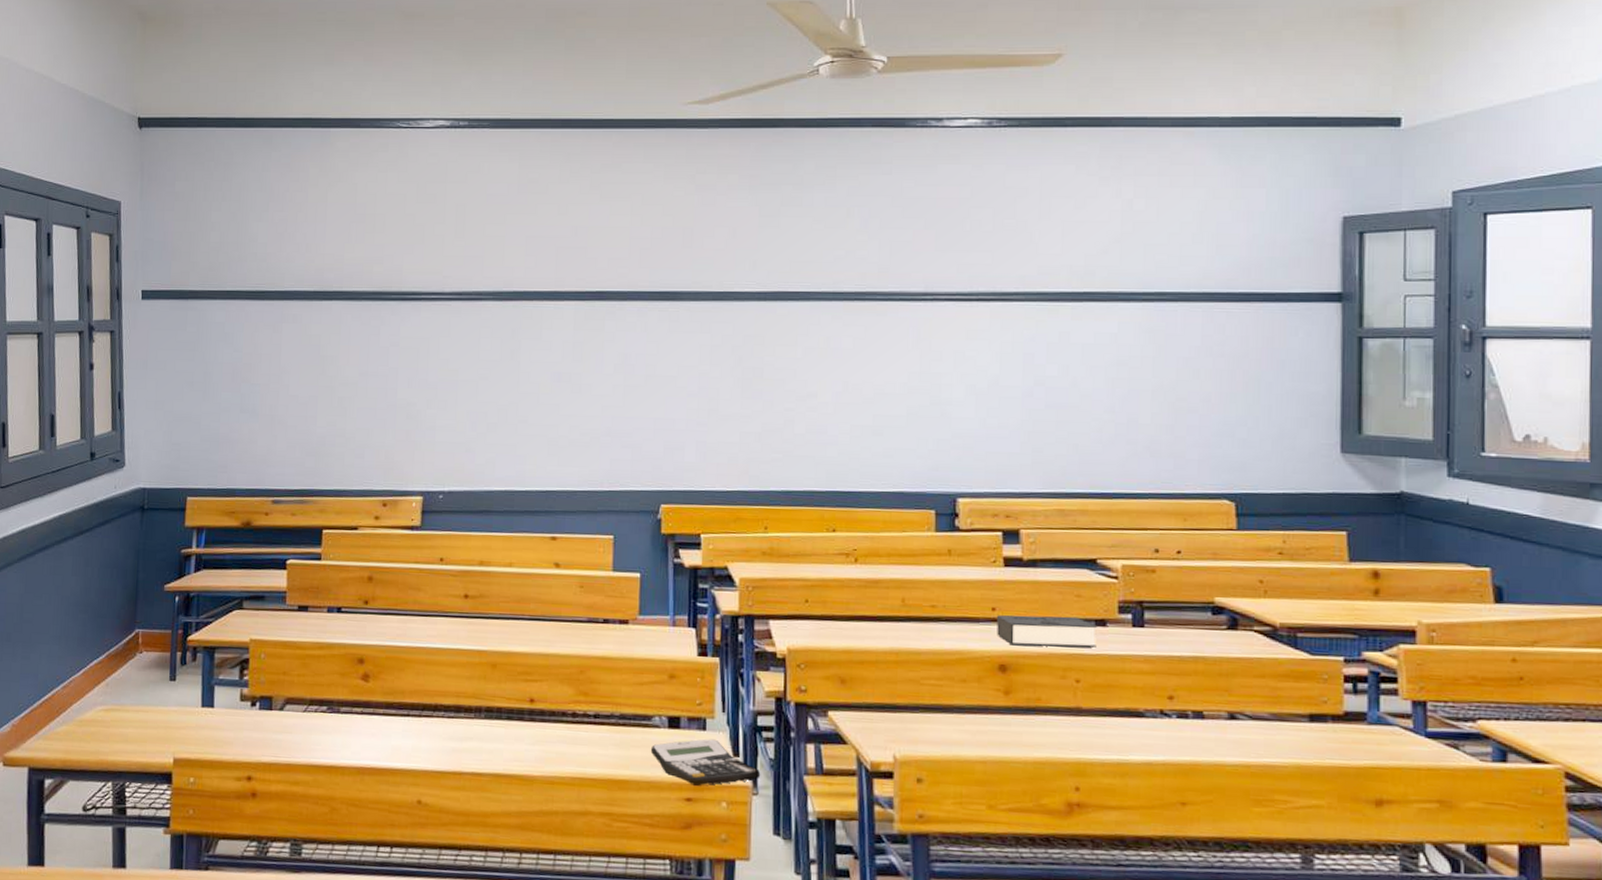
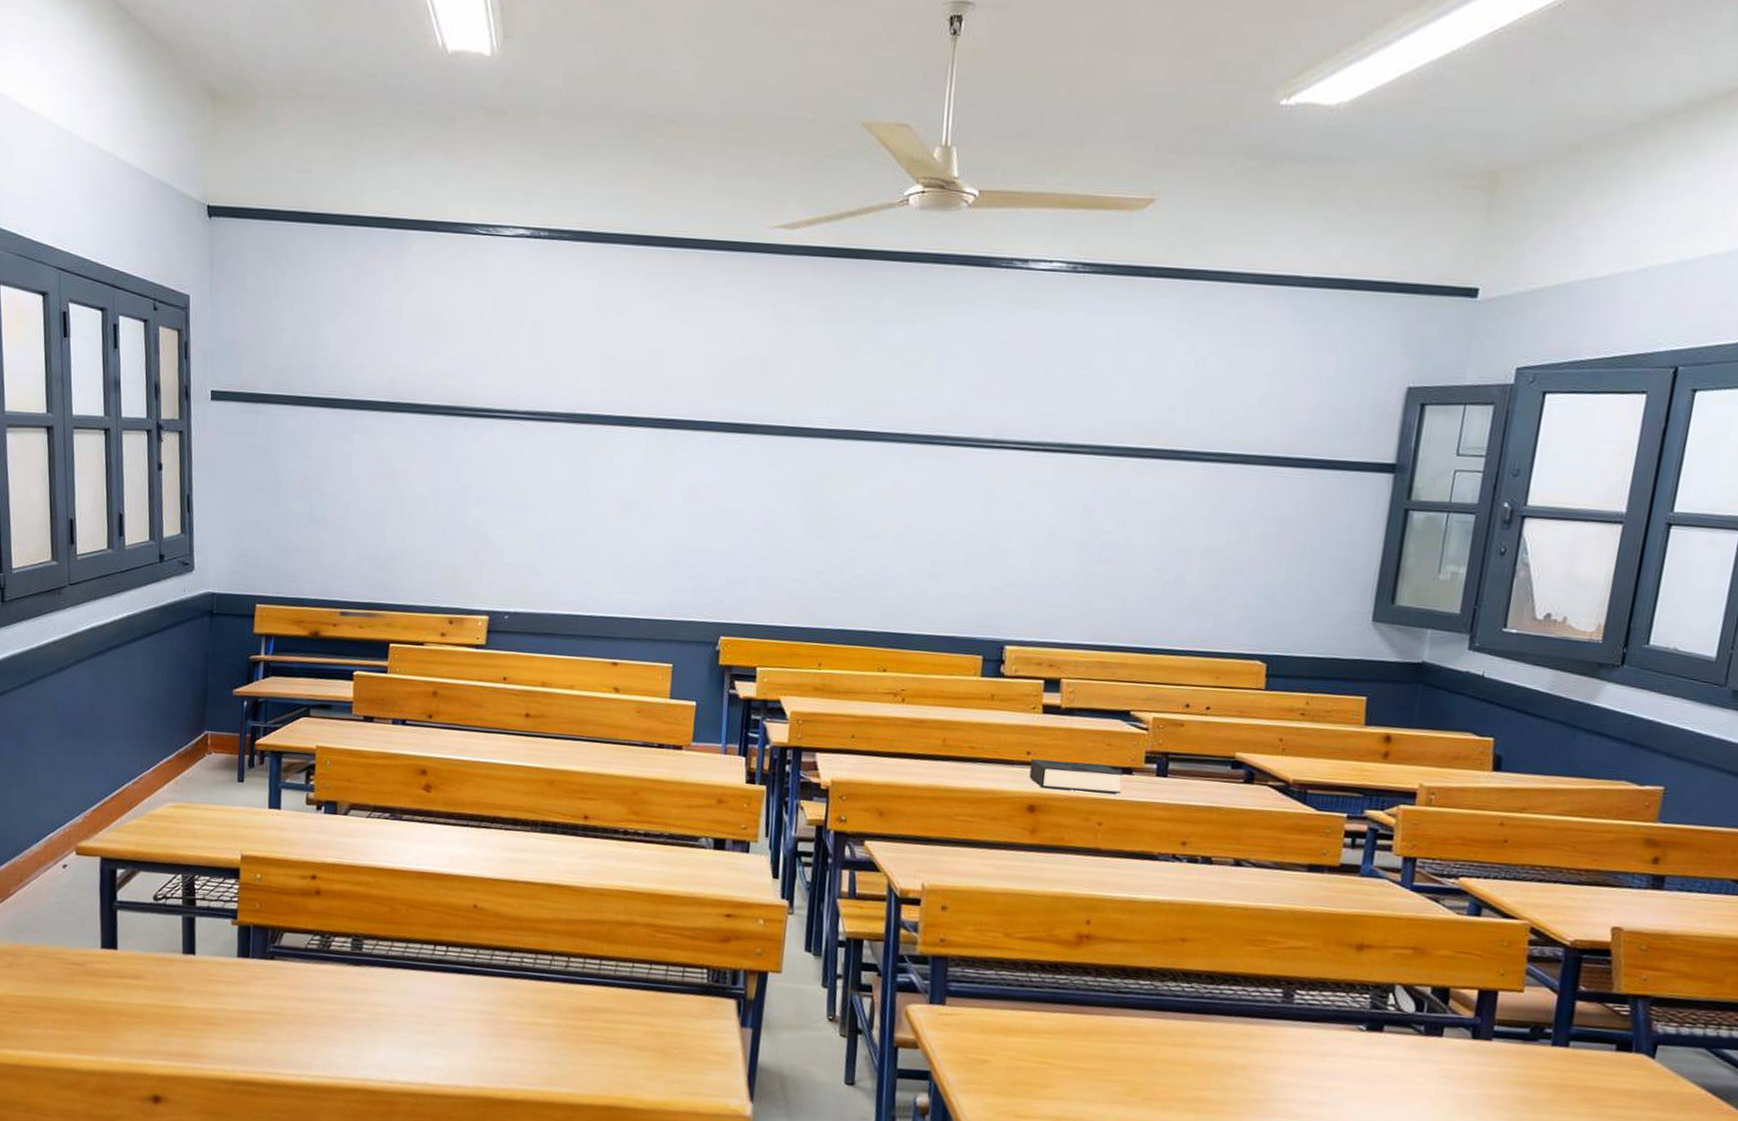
calculator: present [650,739,761,786] -> none [695,861,798,904]

